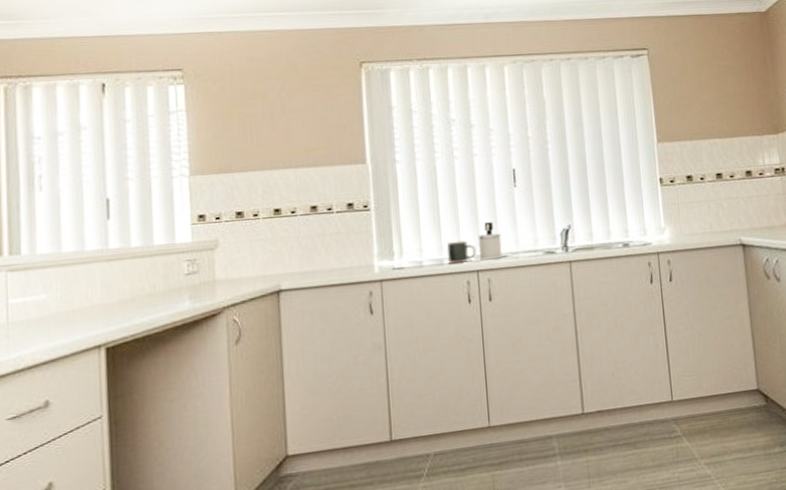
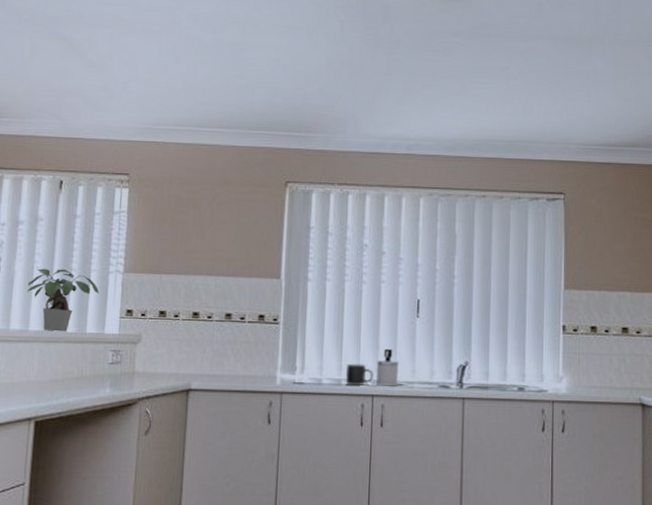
potted plant: none [77,179,163,249] -> present [26,268,99,332]

